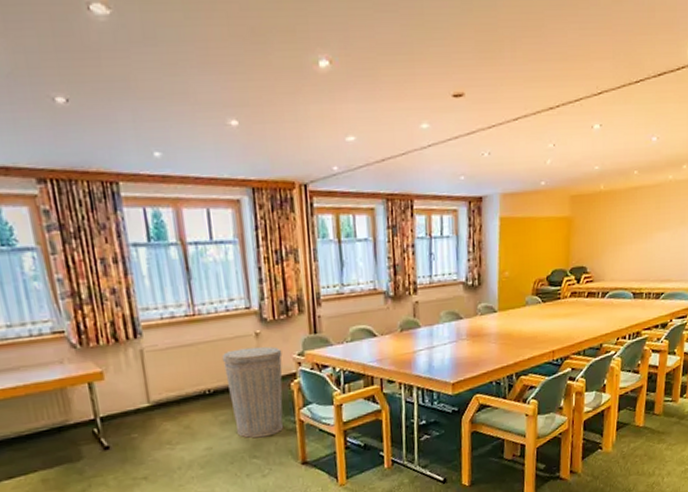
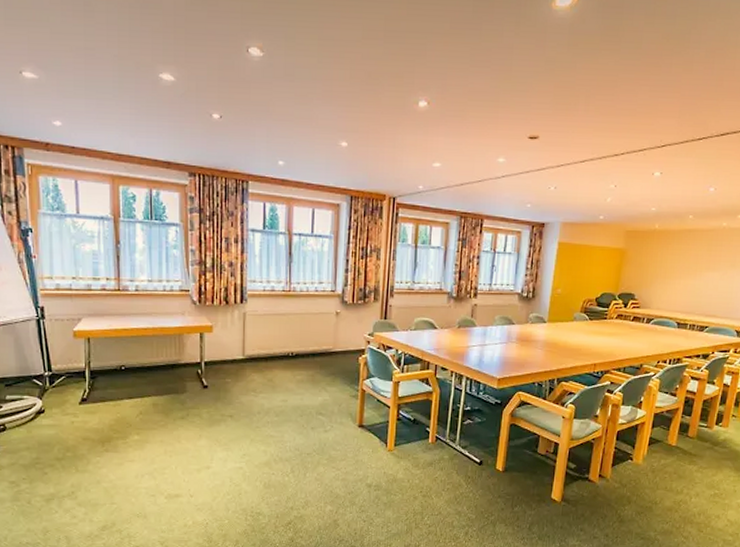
trash can: present [221,346,284,439] -> none [306,323,356,399]

